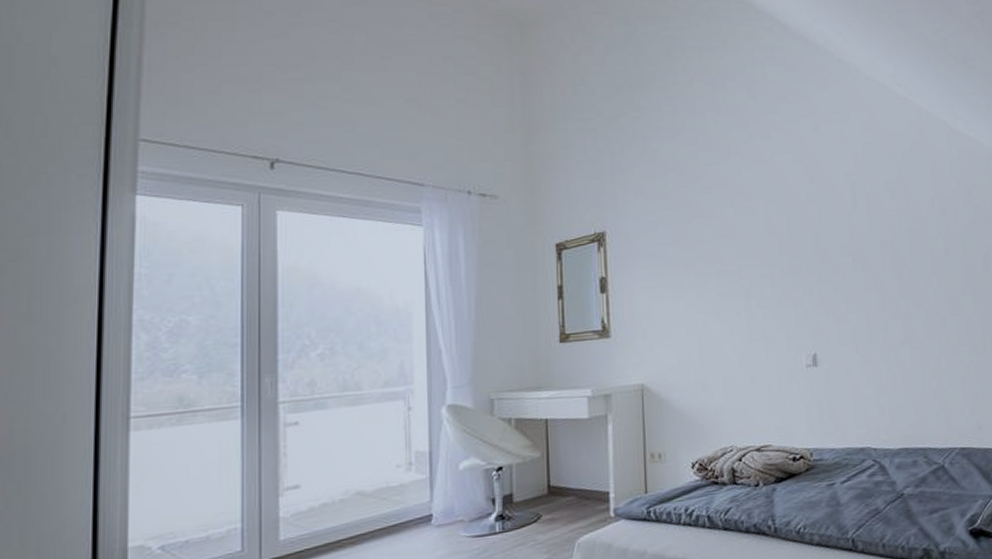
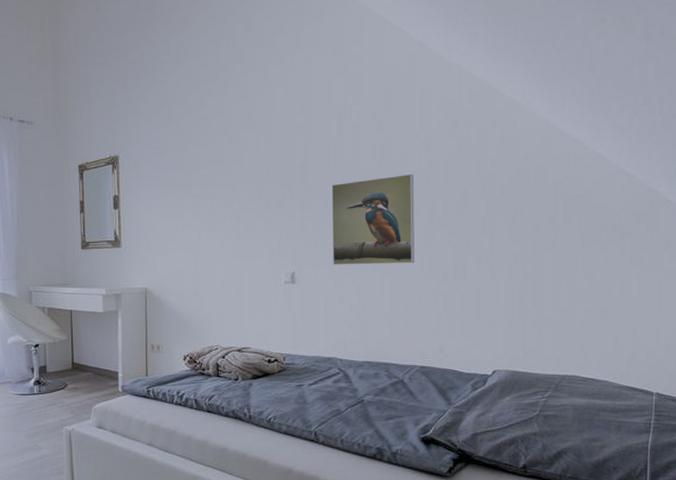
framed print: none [849,241,943,343] -> present [331,173,415,265]

